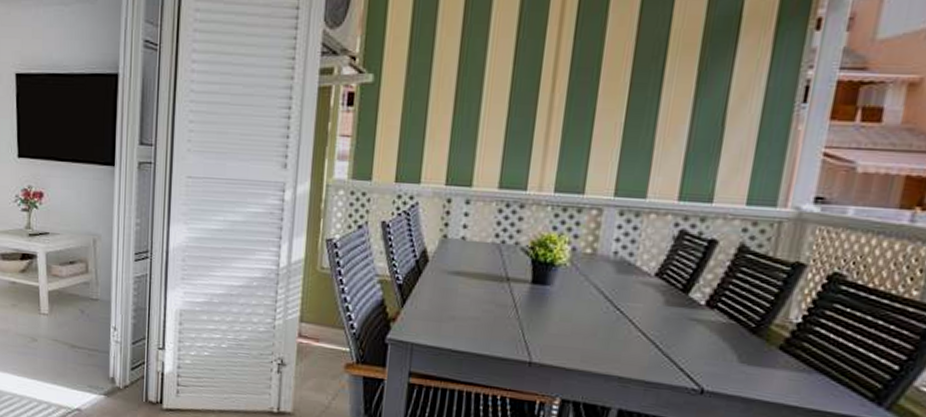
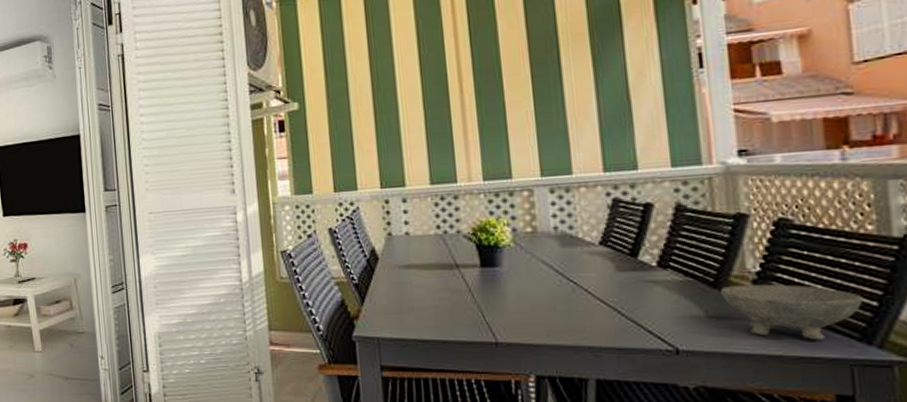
bowl: none [758,333,888,397] -> present [721,283,863,341]

